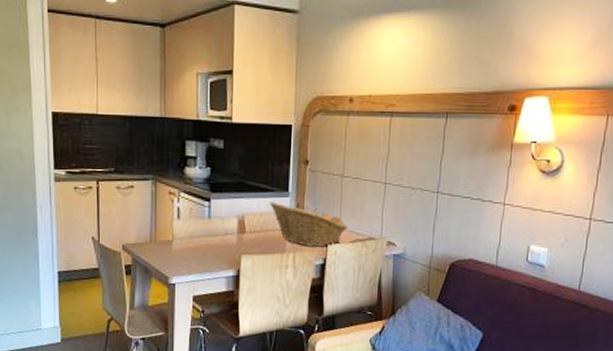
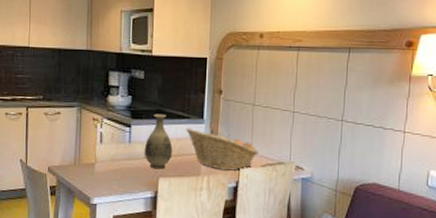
vase: none [224,186,256,247] -> present [144,113,173,170]

